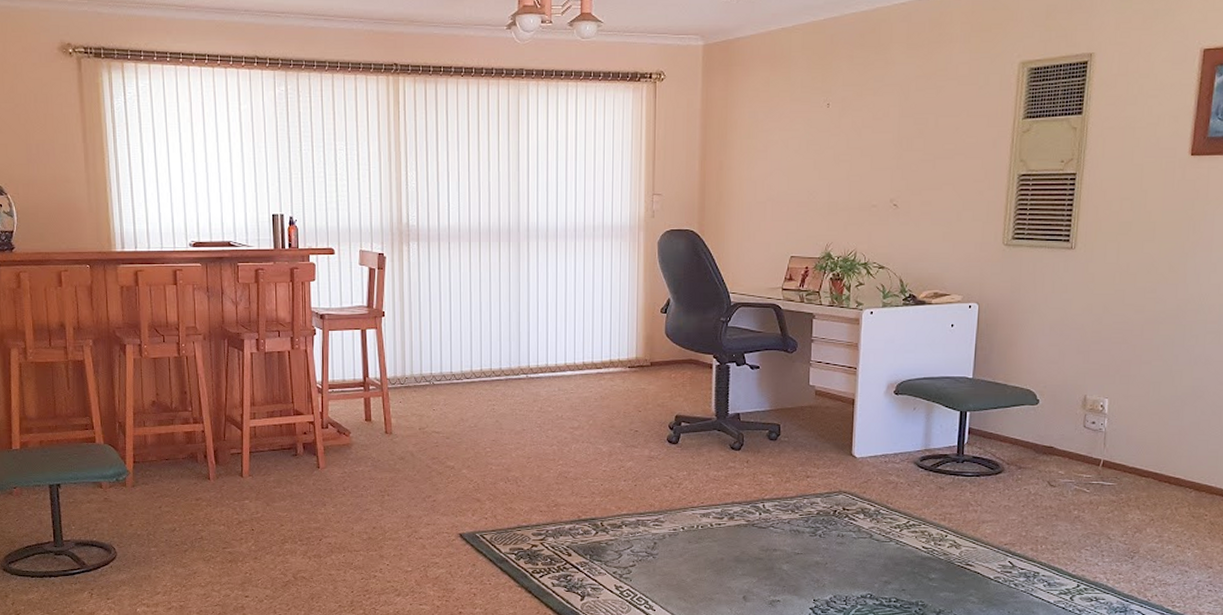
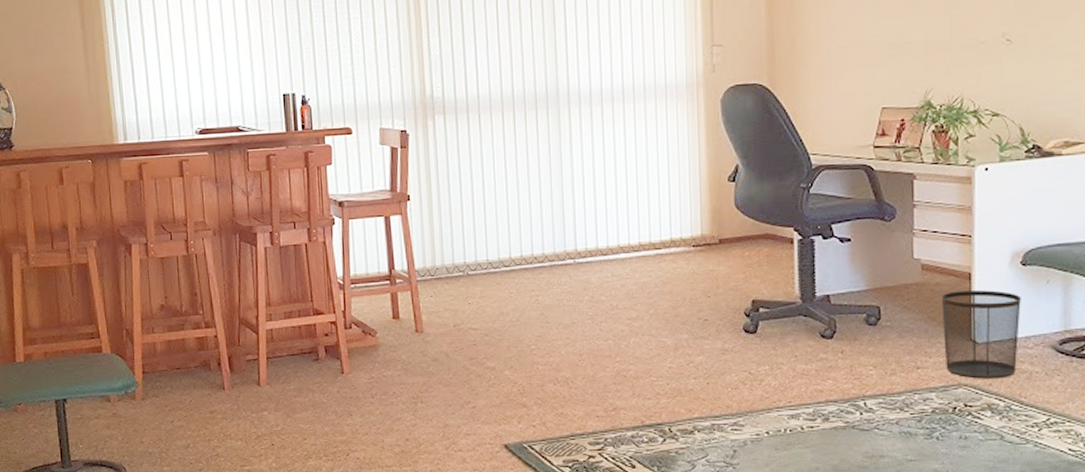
waste bin: none [829,414,893,488] -> present [941,290,1021,379]

